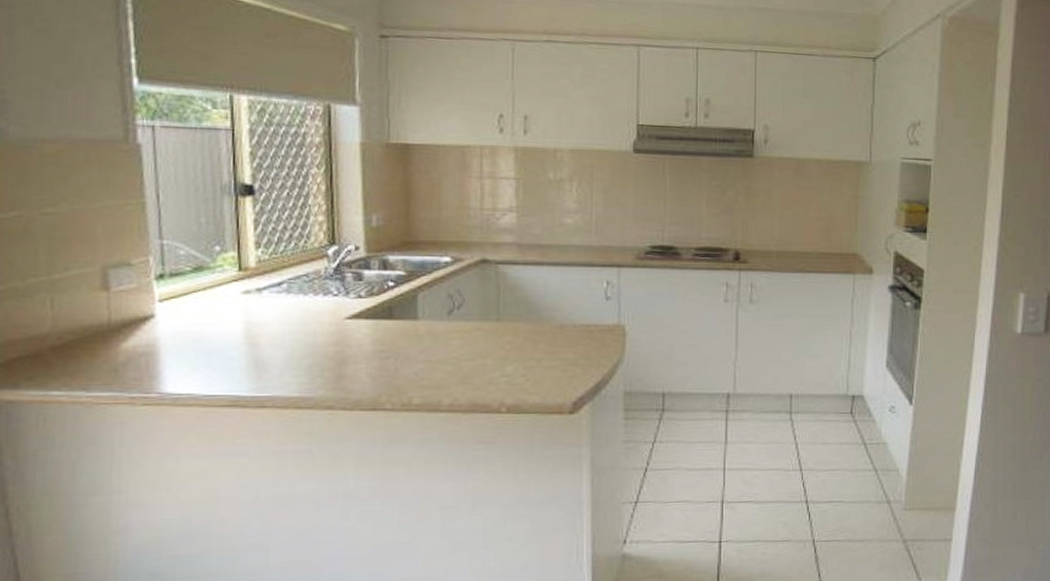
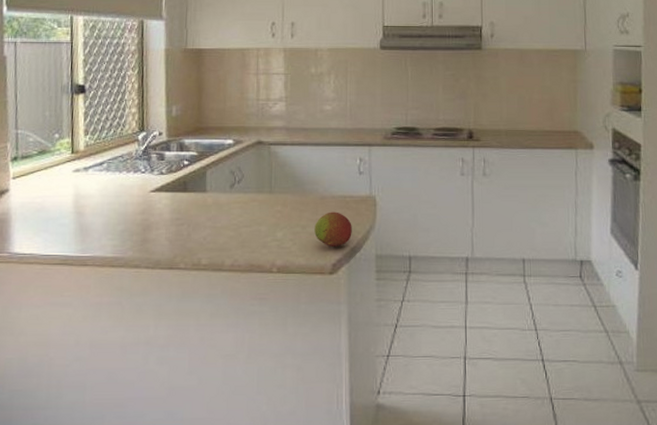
fruit: none [552,343,597,383] -> present [314,212,352,247]

